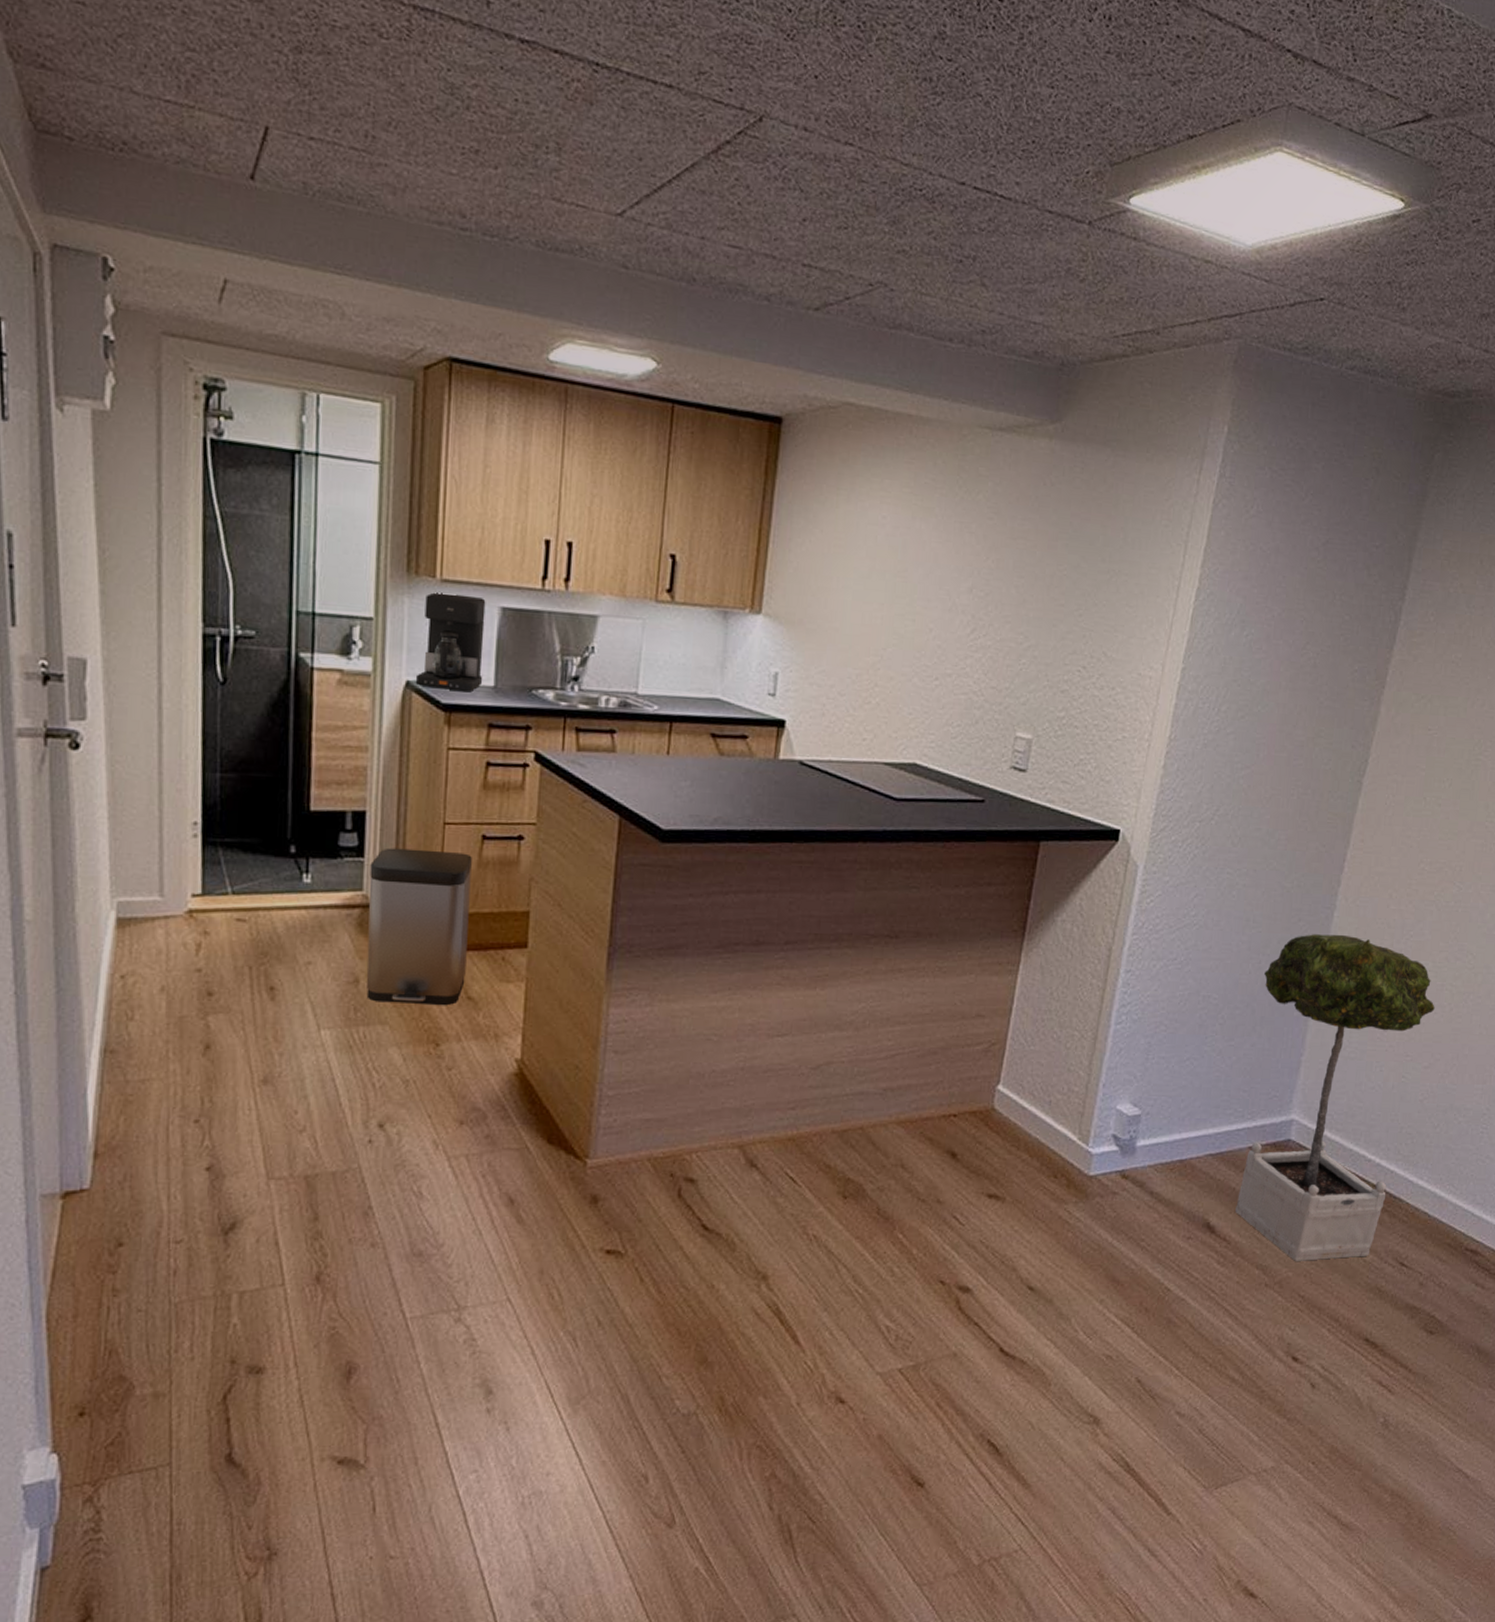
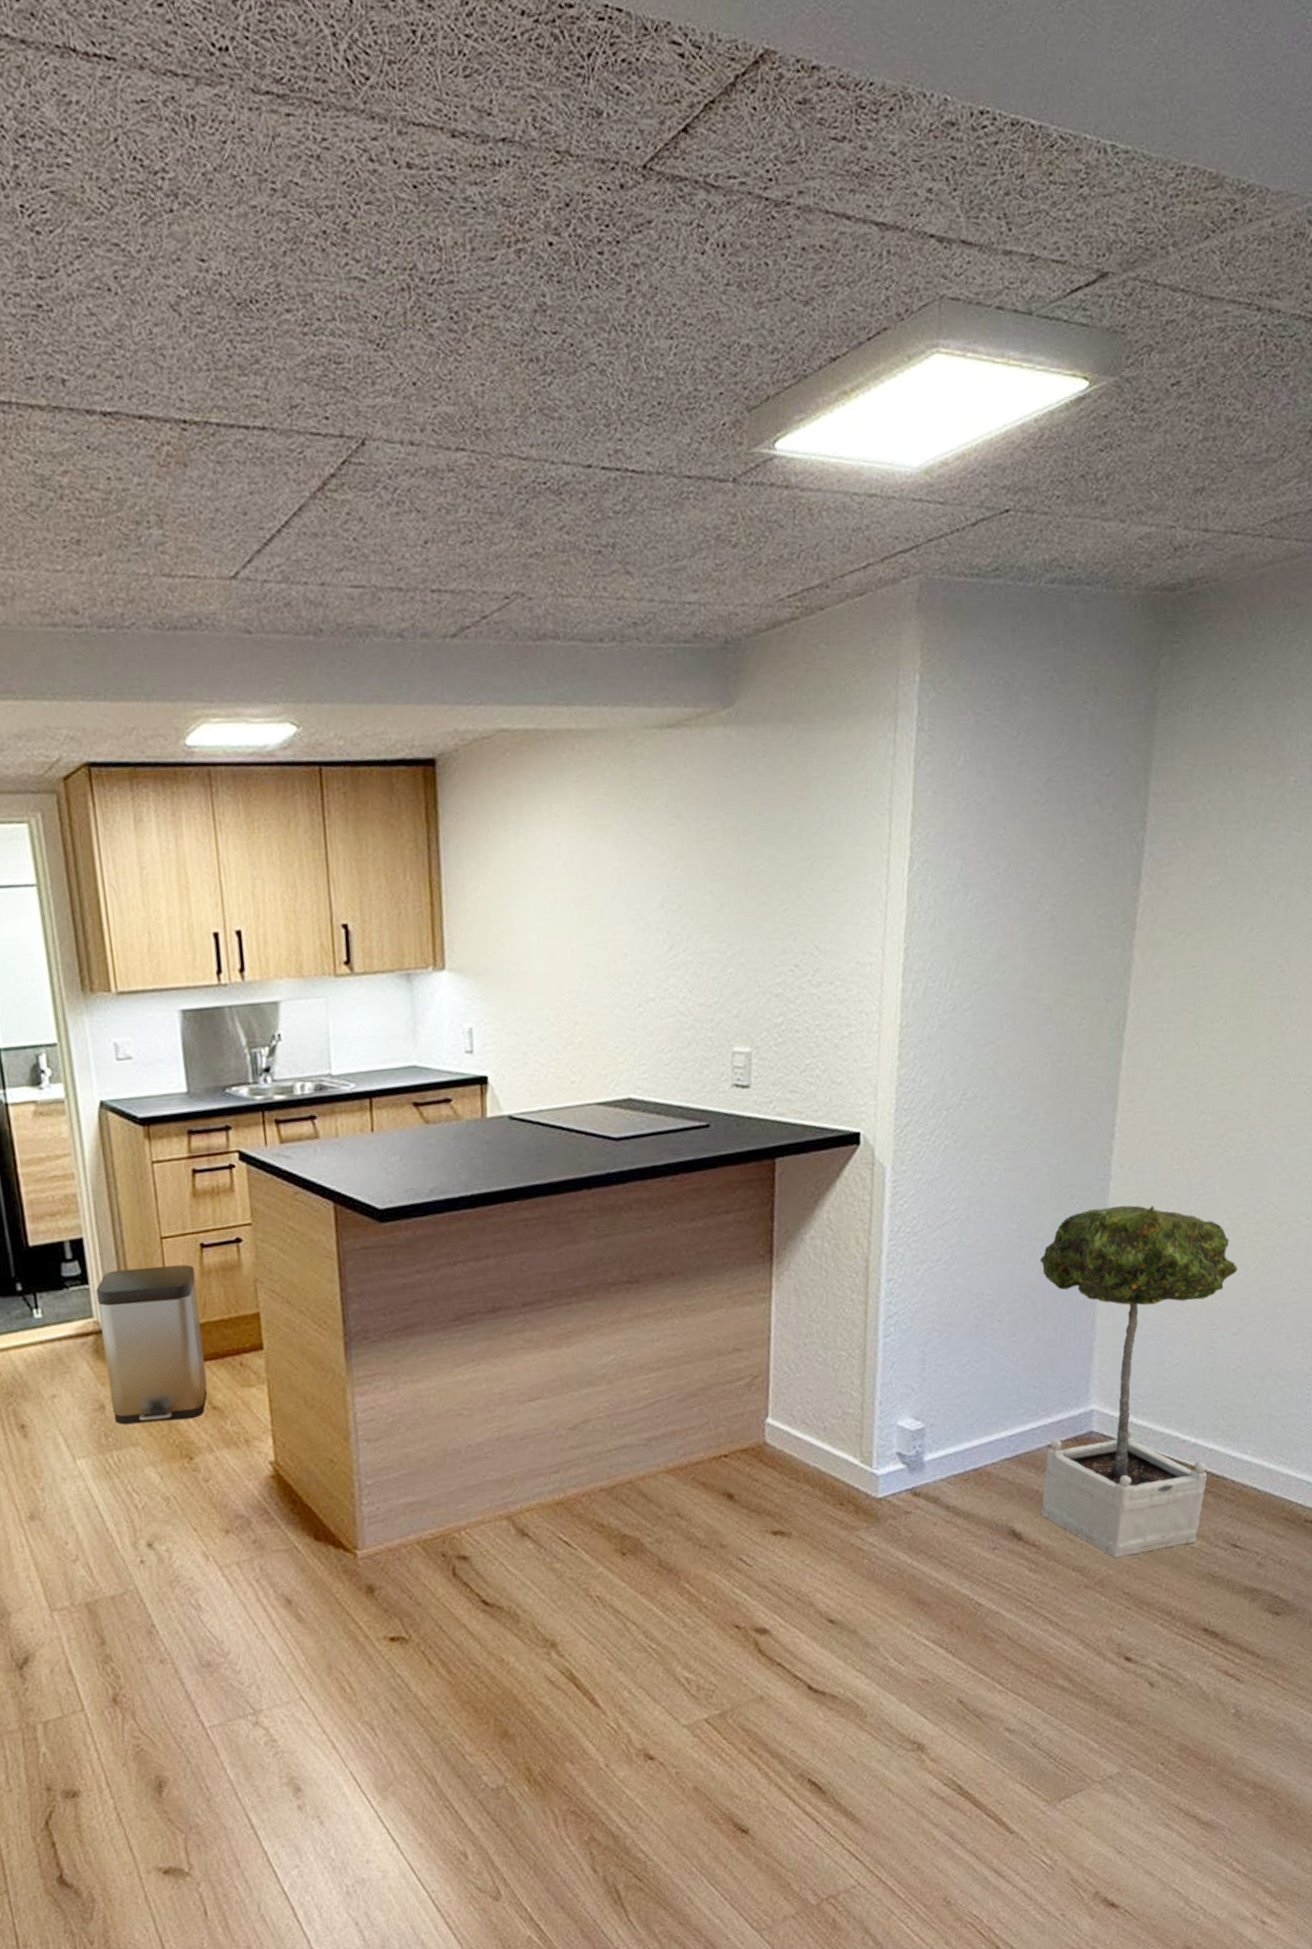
coffee maker: present [415,592,486,692] -> none [104,1003,175,1104]

